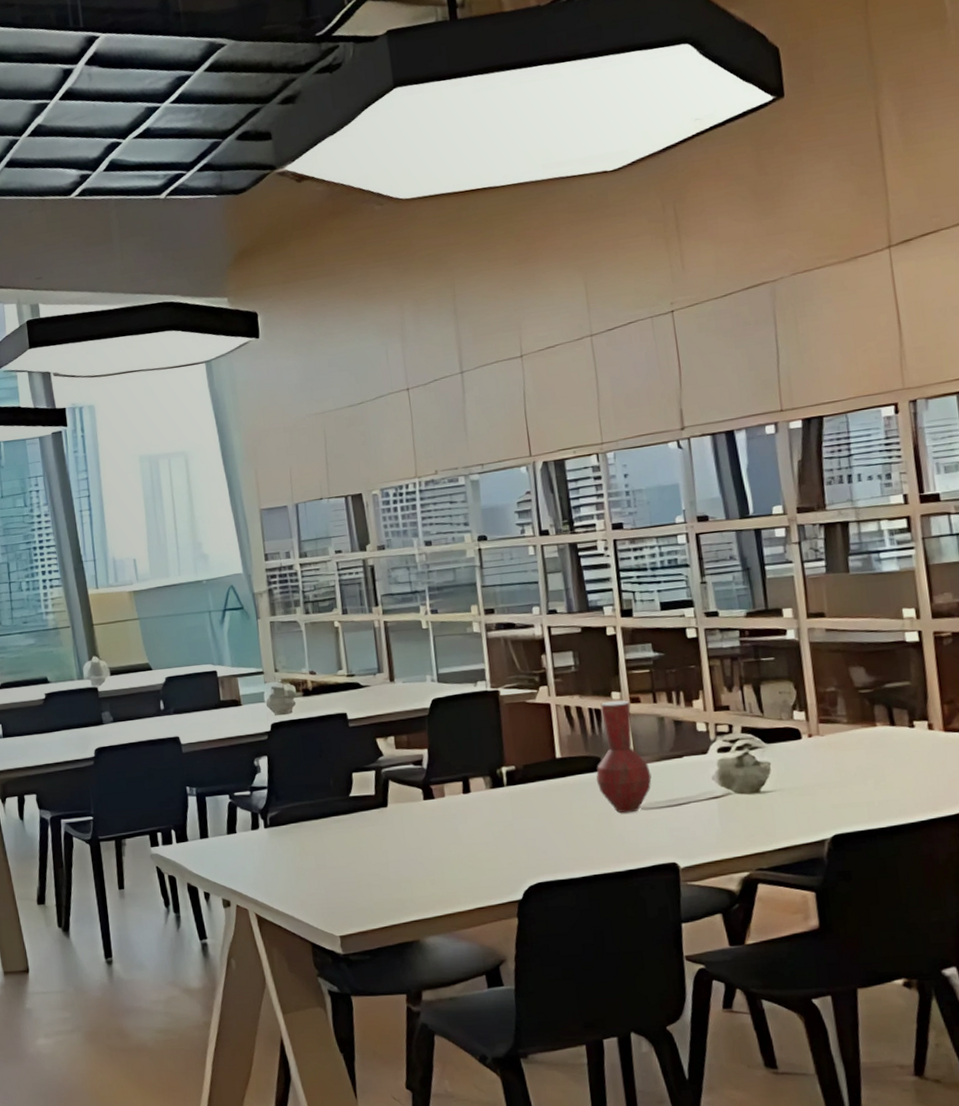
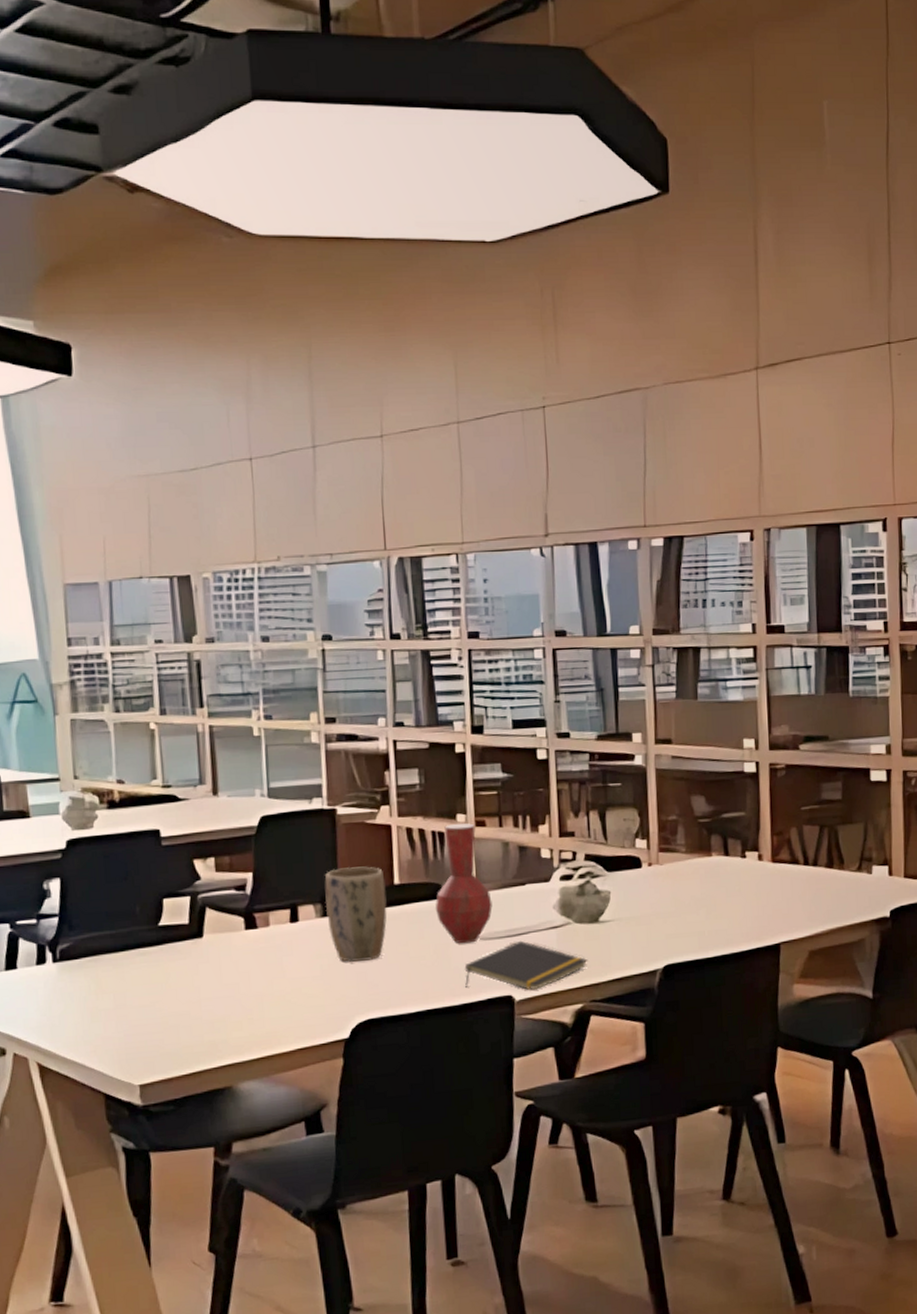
plant pot: none [492,742,551,830] -> present [324,866,387,962]
notepad: none [627,810,752,857] -> present [464,940,588,990]

